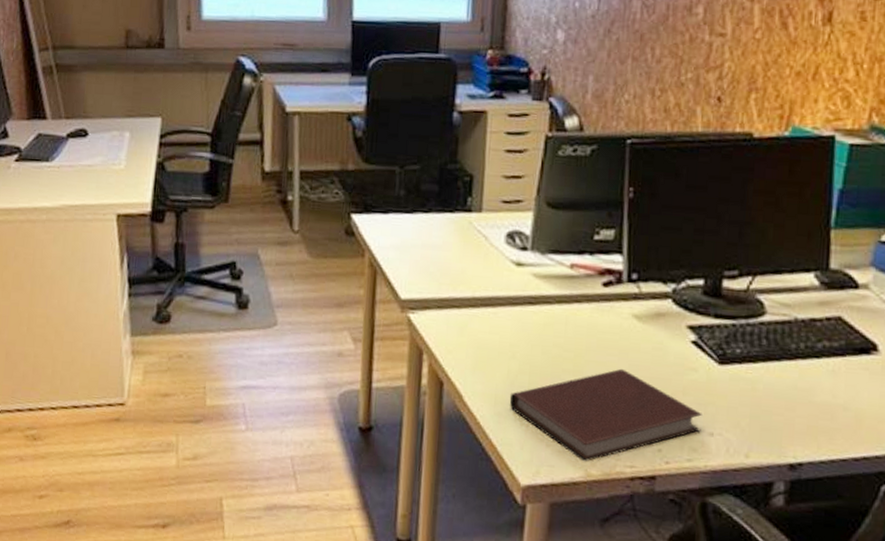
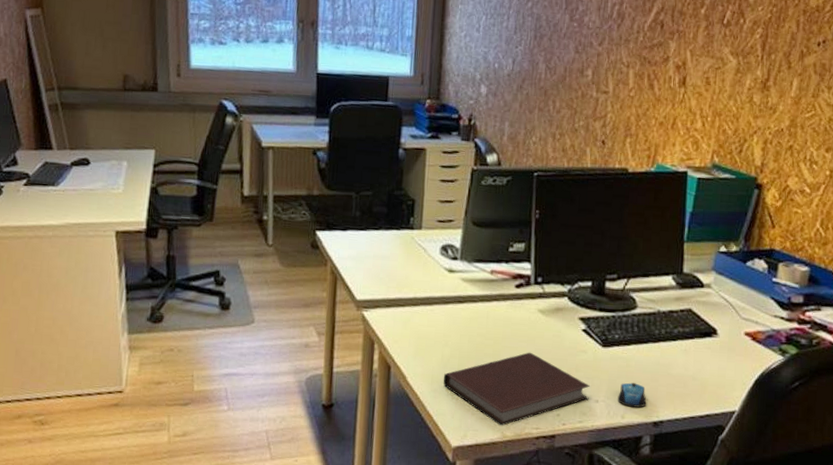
computer mouse: none [739,411,780,445] -> present [617,383,647,408]

